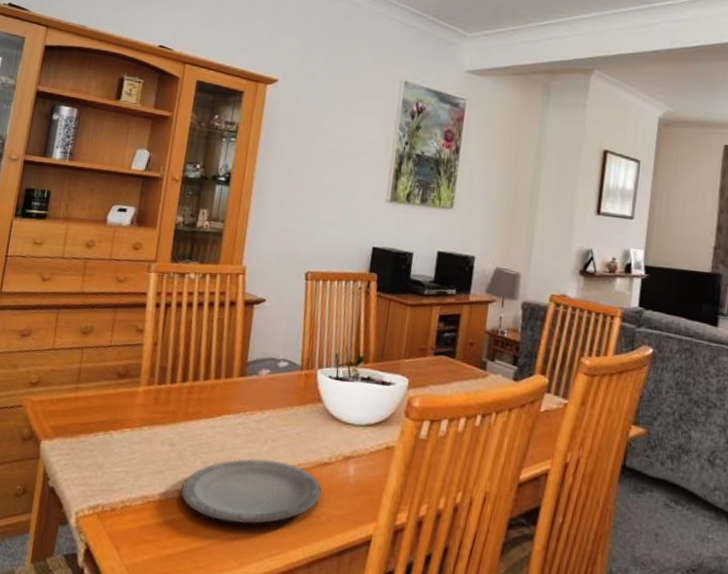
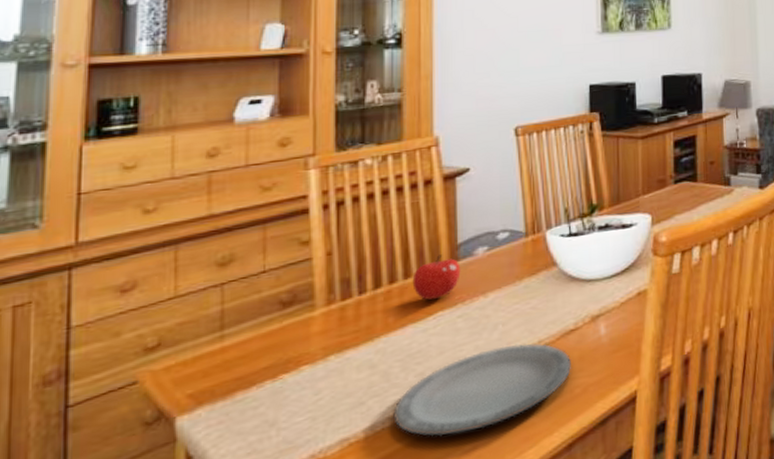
fruit: none [209,367,247,404] -> present [412,254,461,300]

